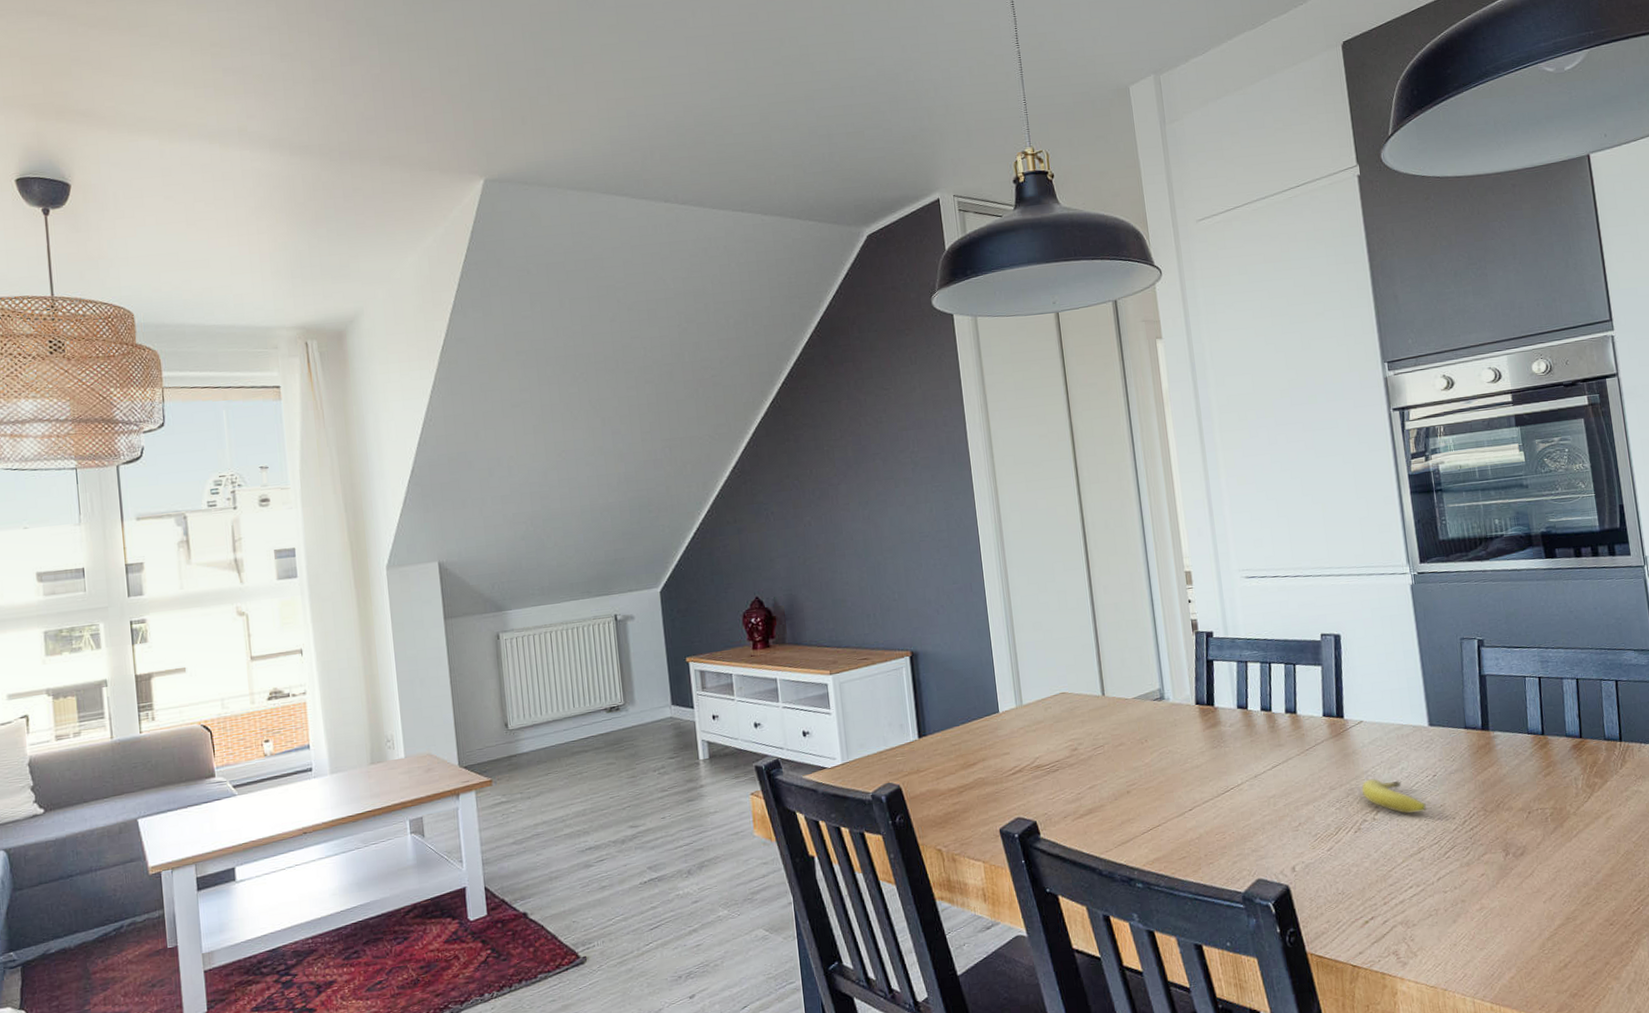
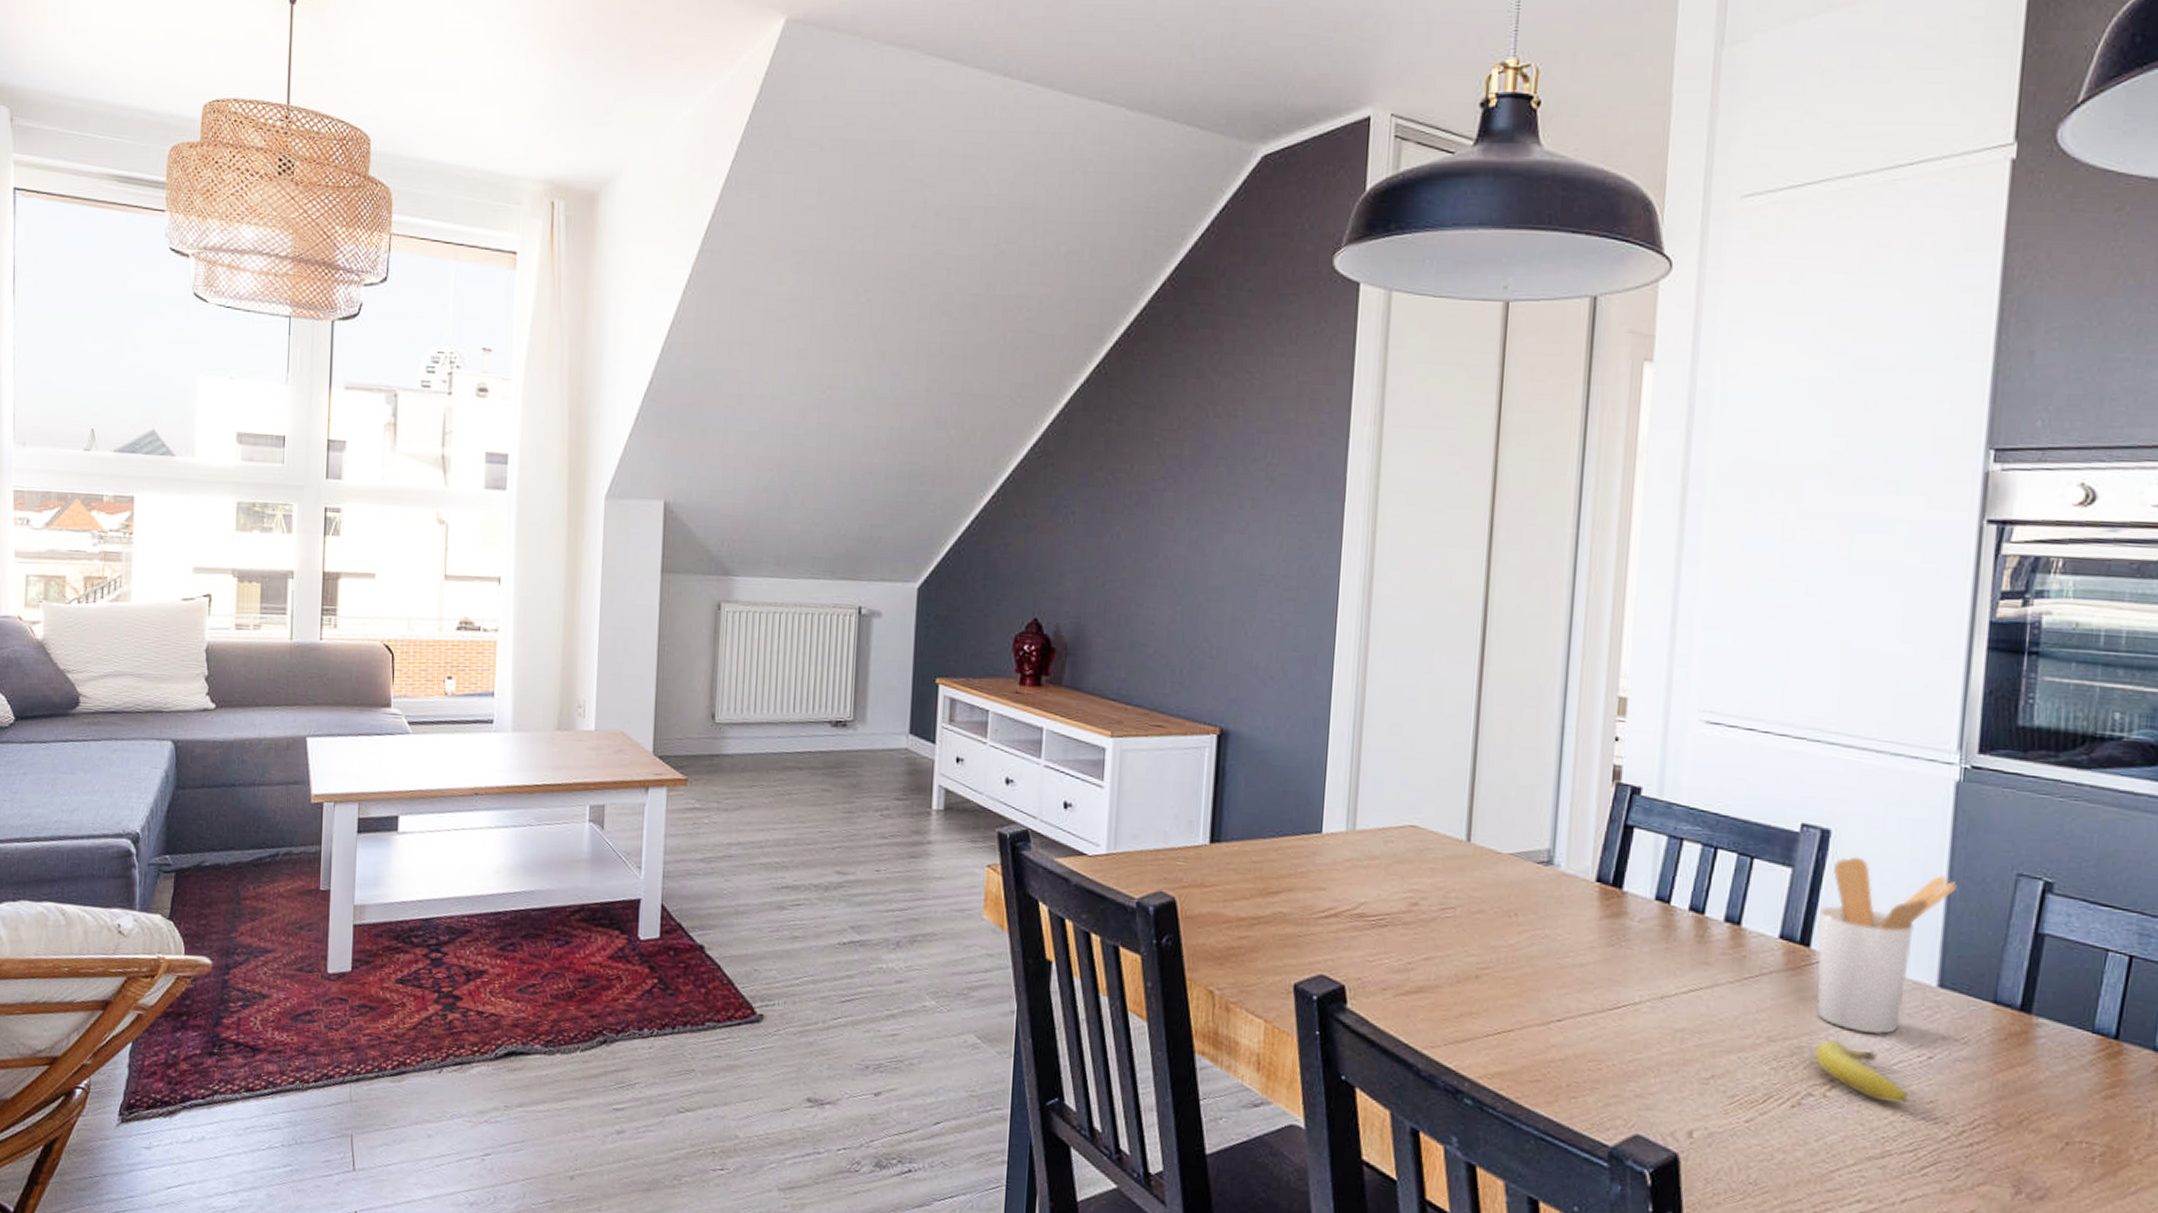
utensil holder: none [1344,649,1427,770] -> present [1816,856,1959,1034]

